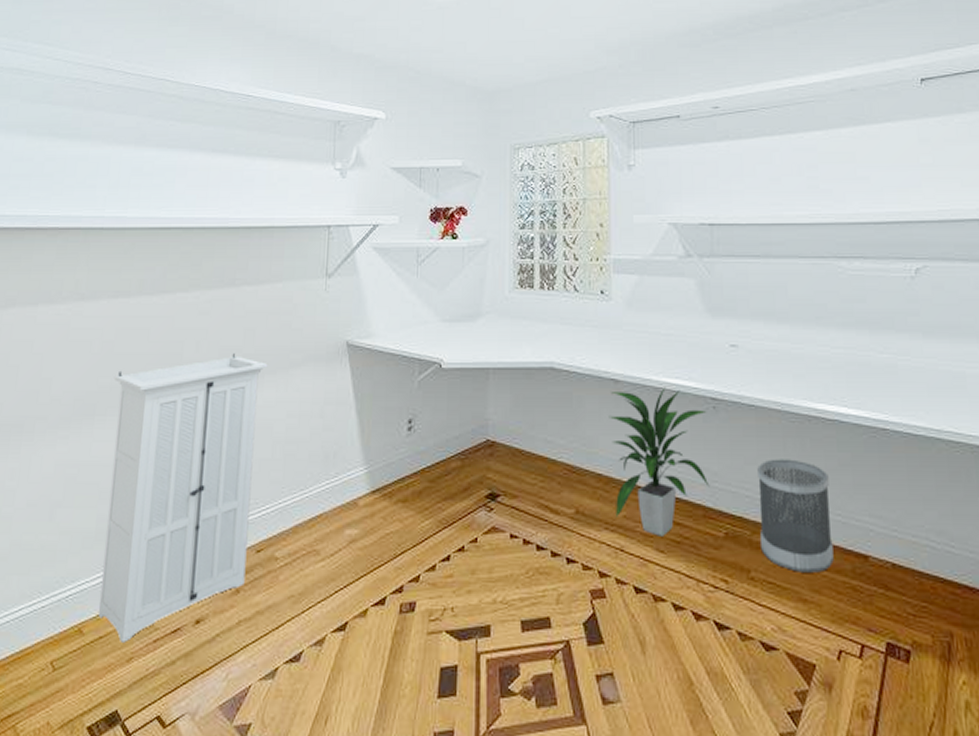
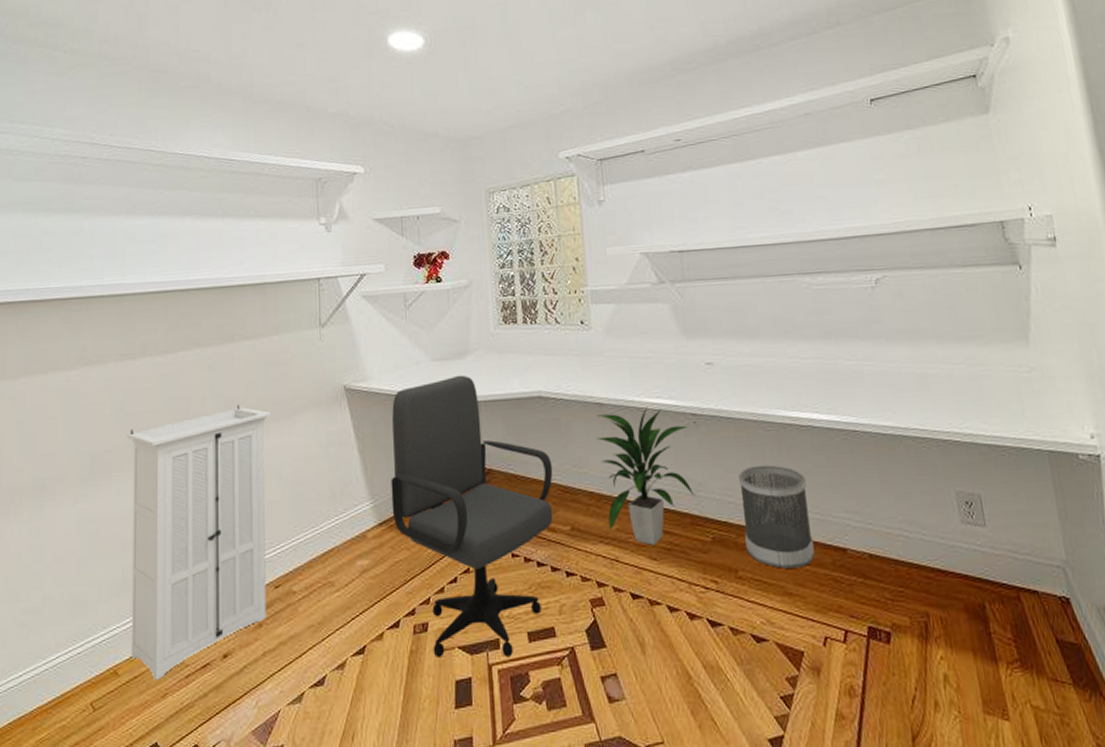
office chair: none [387,338,560,645] -> present [391,375,553,658]

